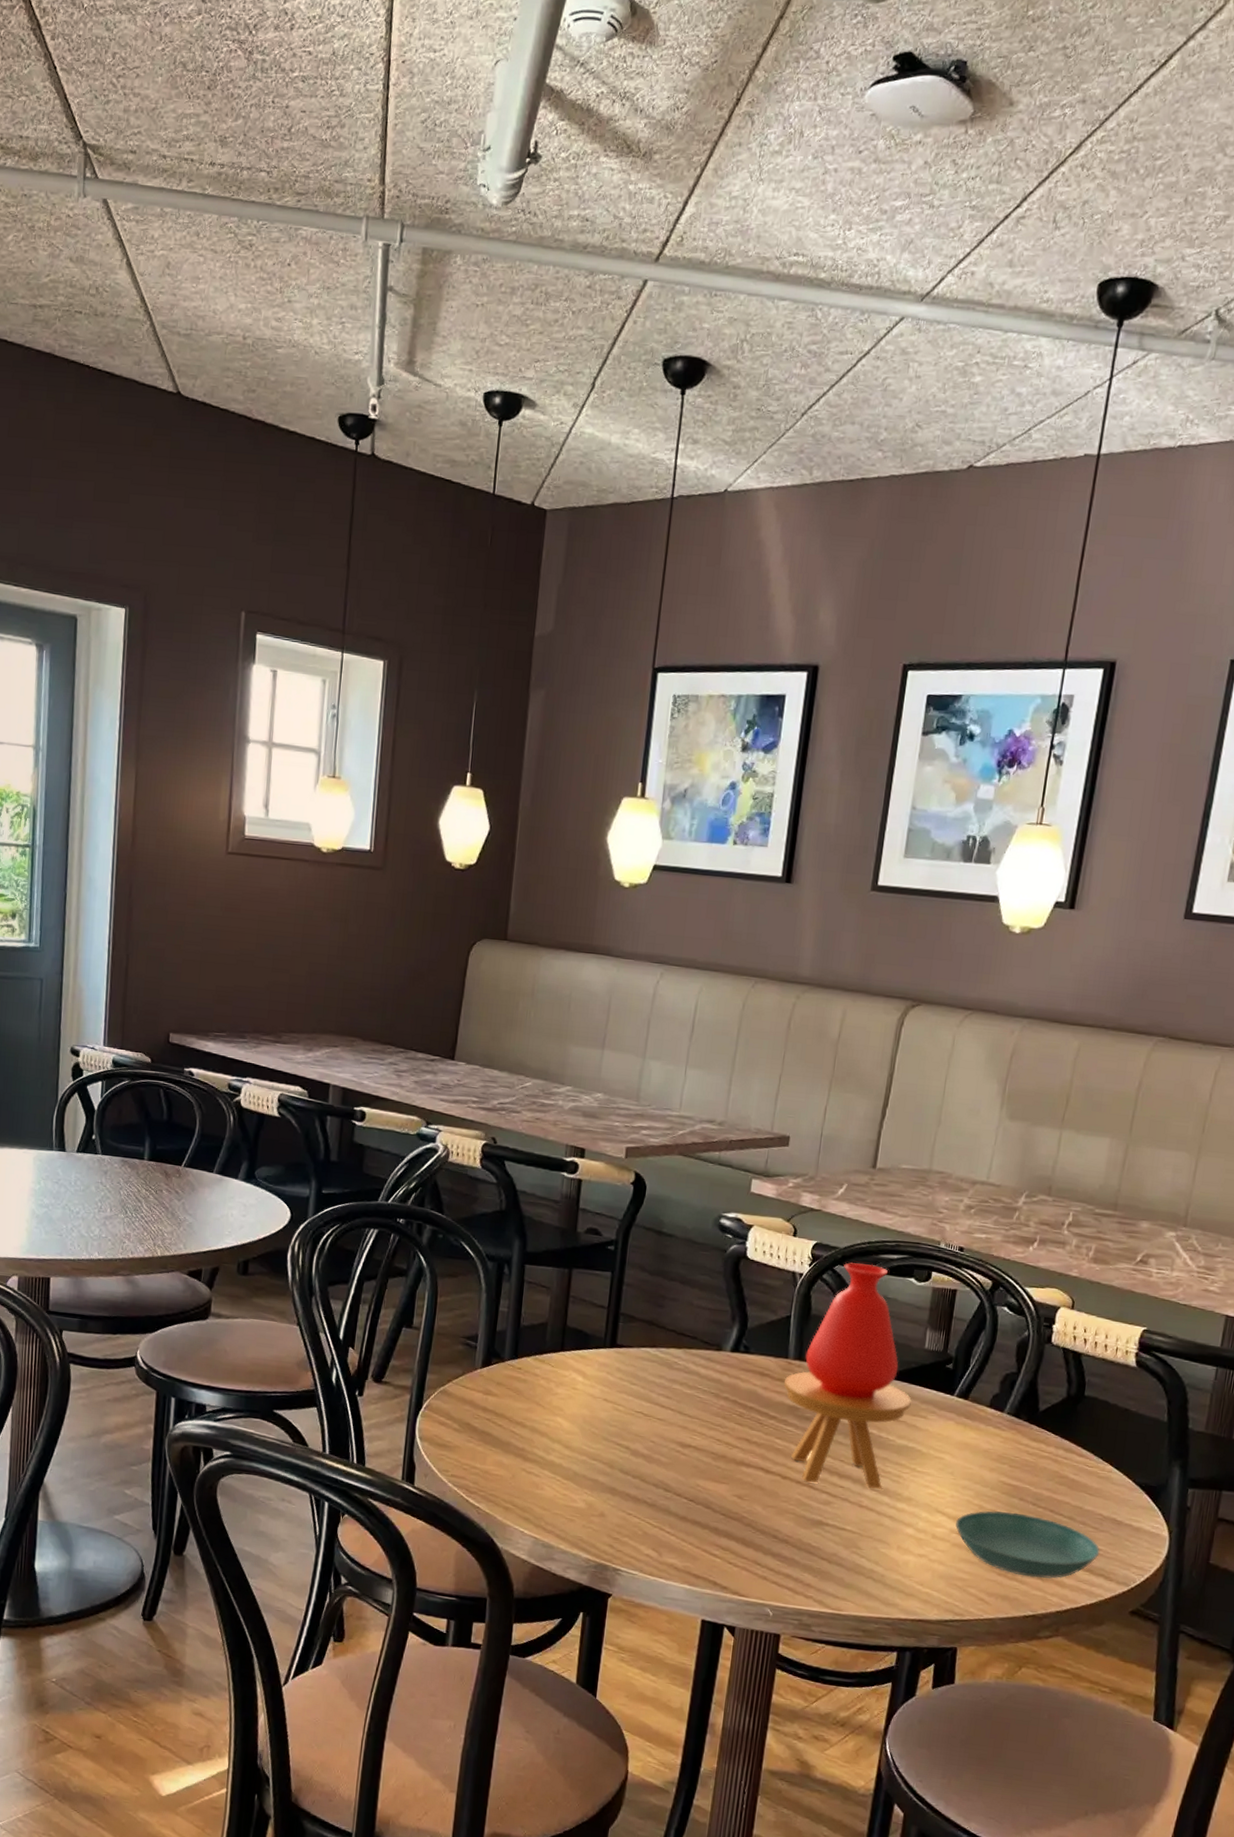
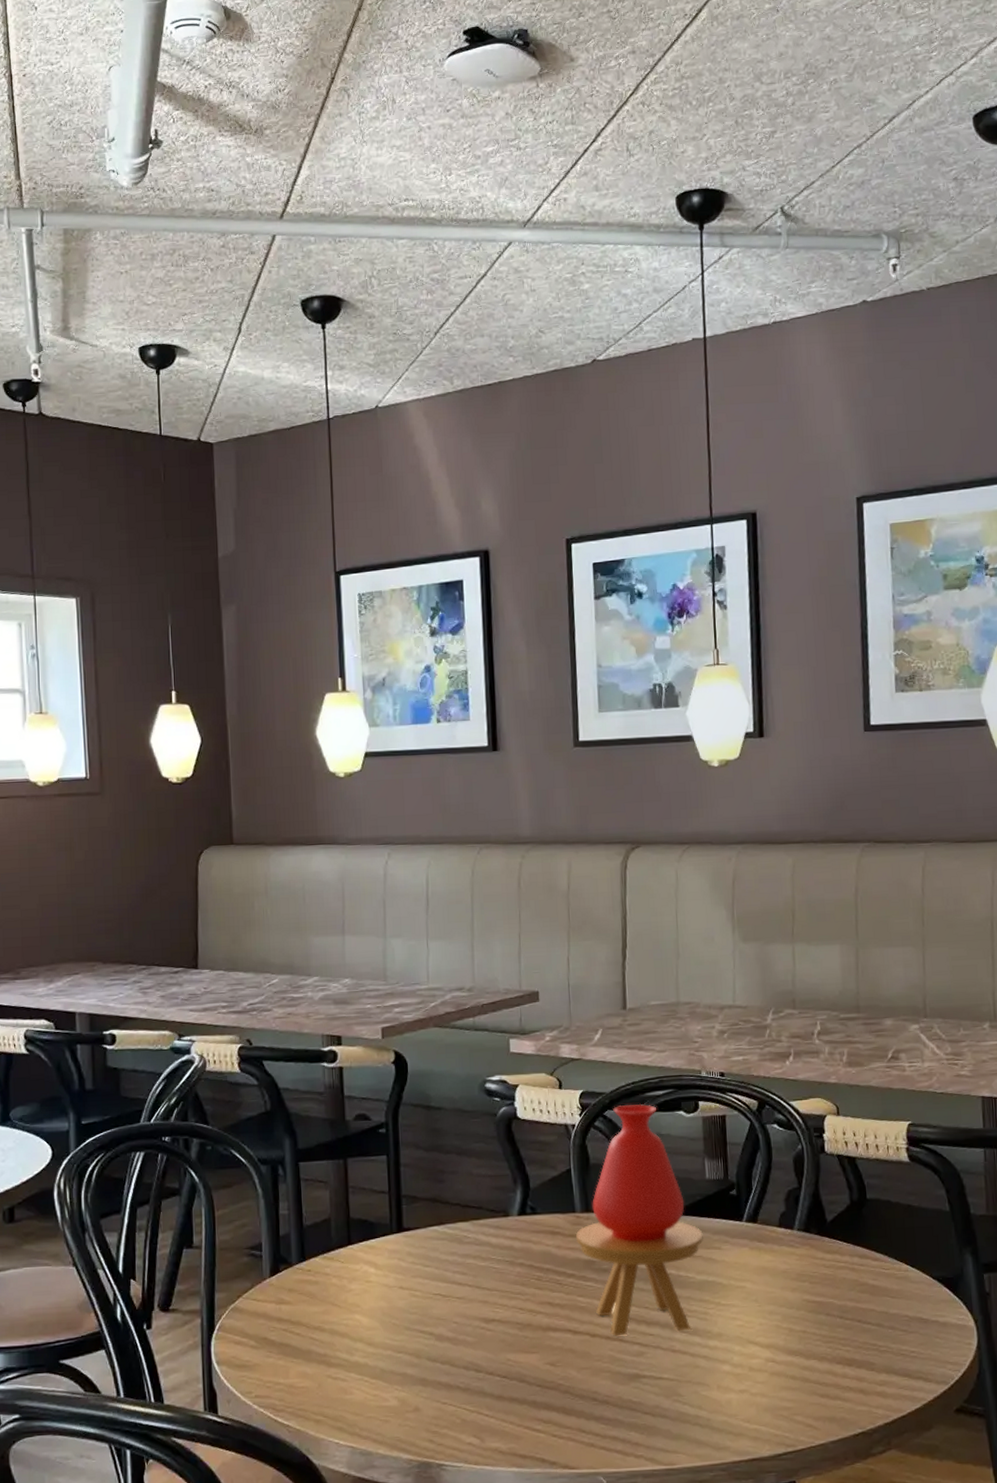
saucer: present [956,1511,1100,1579] -> none [769,1329,914,1394]

